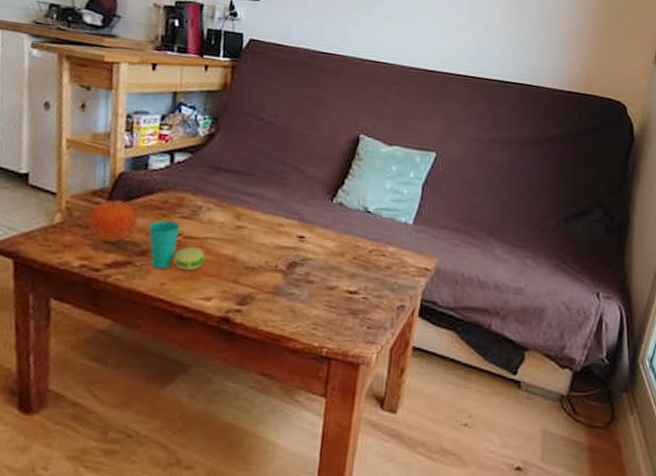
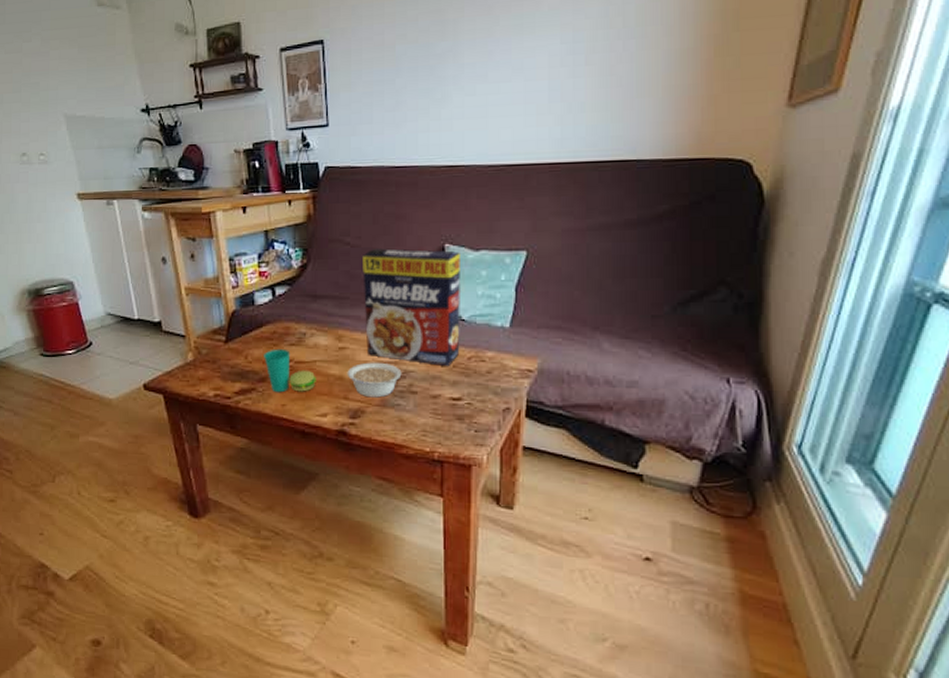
fruit: present [89,200,138,242] -> none [215,336,253,373]
legume: none [240,245,300,285] -> present [347,362,402,398]
cereal box: none [266,128,374,257] -> present [363,248,460,366]

